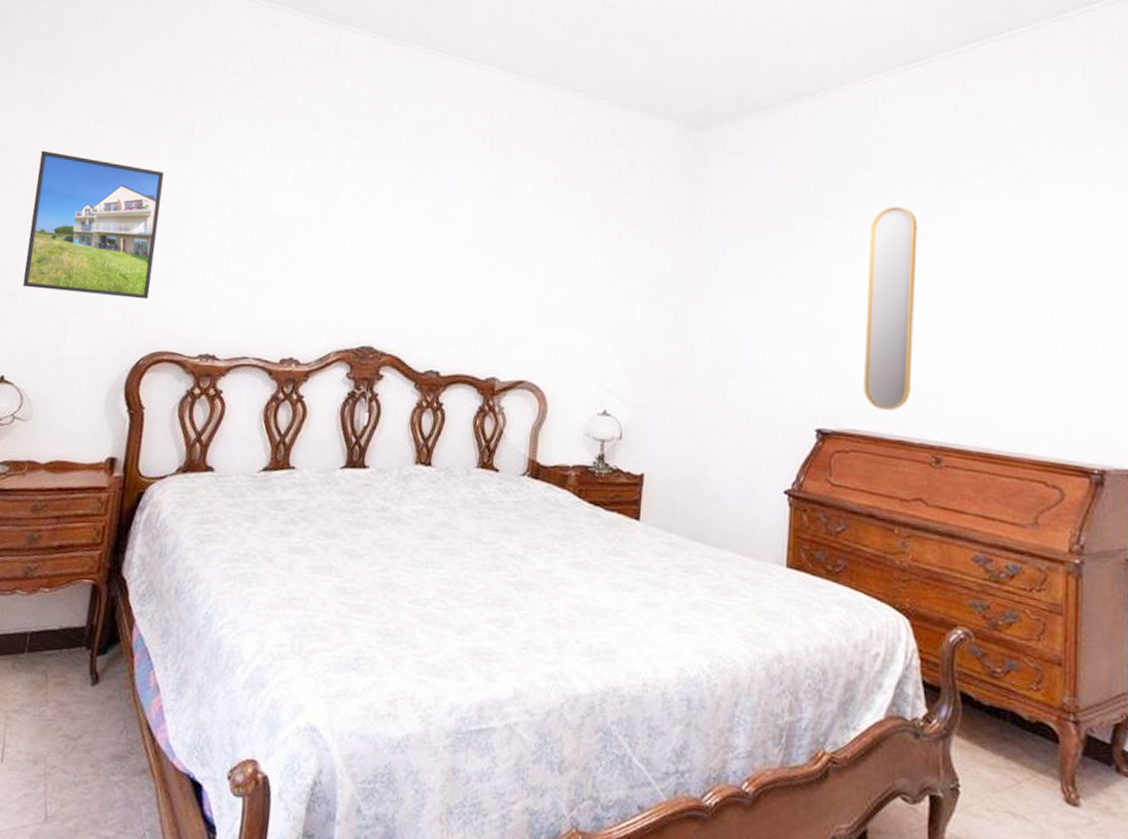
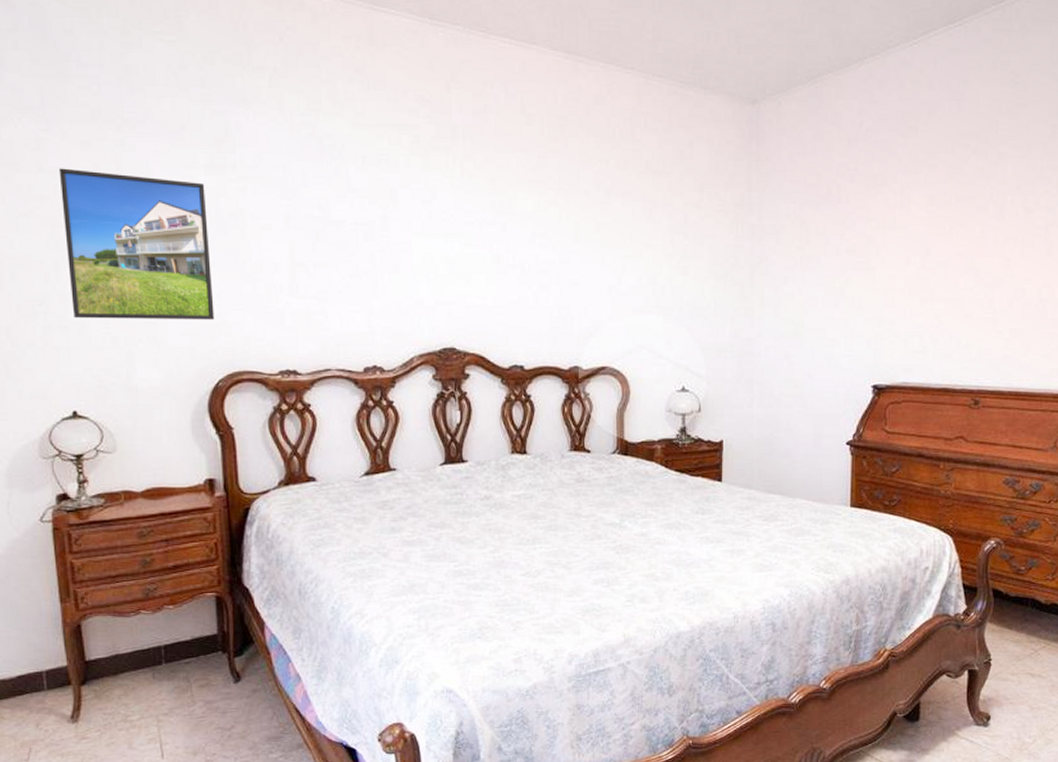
home mirror: present [863,206,918,411] -> none [912,170,960,363]

